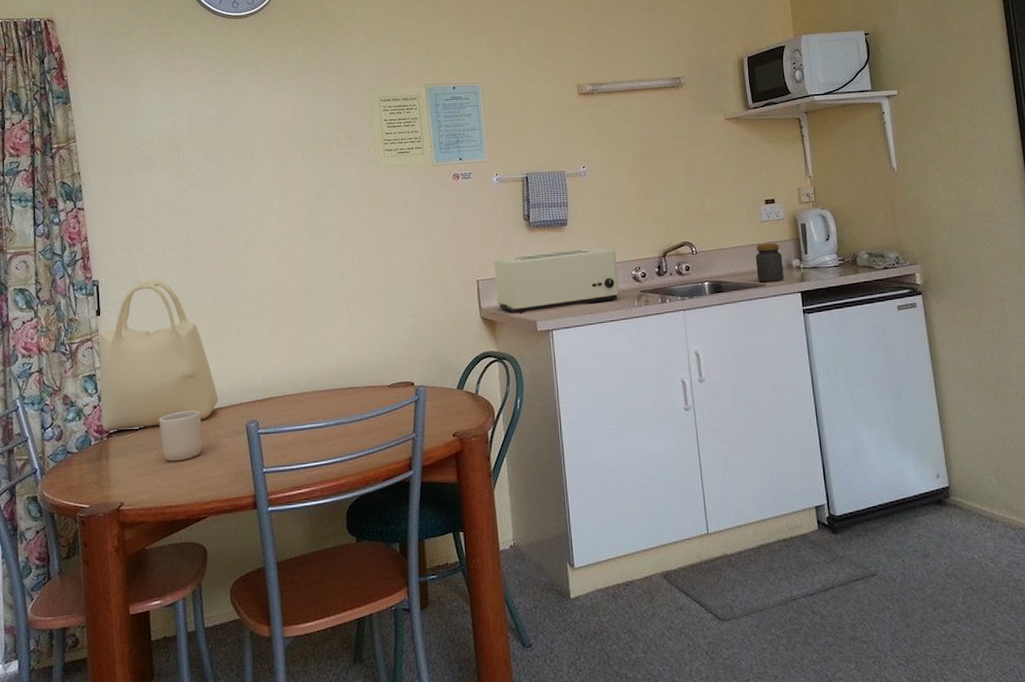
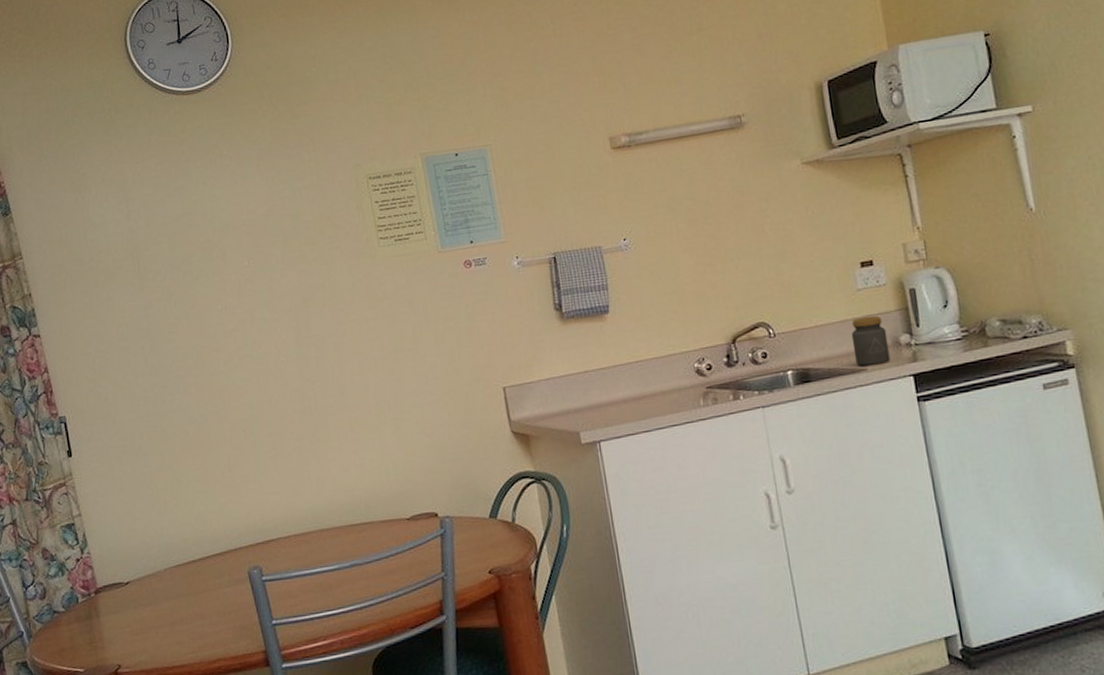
handbag: present [99,278,219,432] -> none [74,410,214,587]
mug: present [159,410,203,462] -> none [149,558,202,618]
toaster: present [493,247,619,314] -> none [521,337,680,425]

